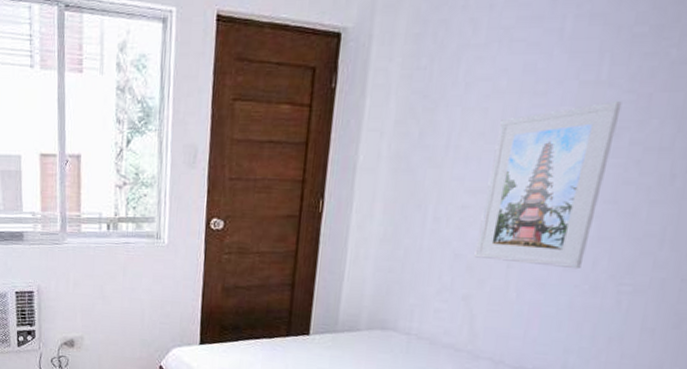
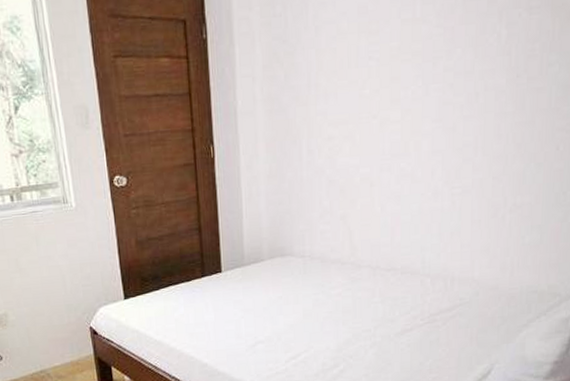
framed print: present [474,101,622,270] -> none [344,35,434,182]

